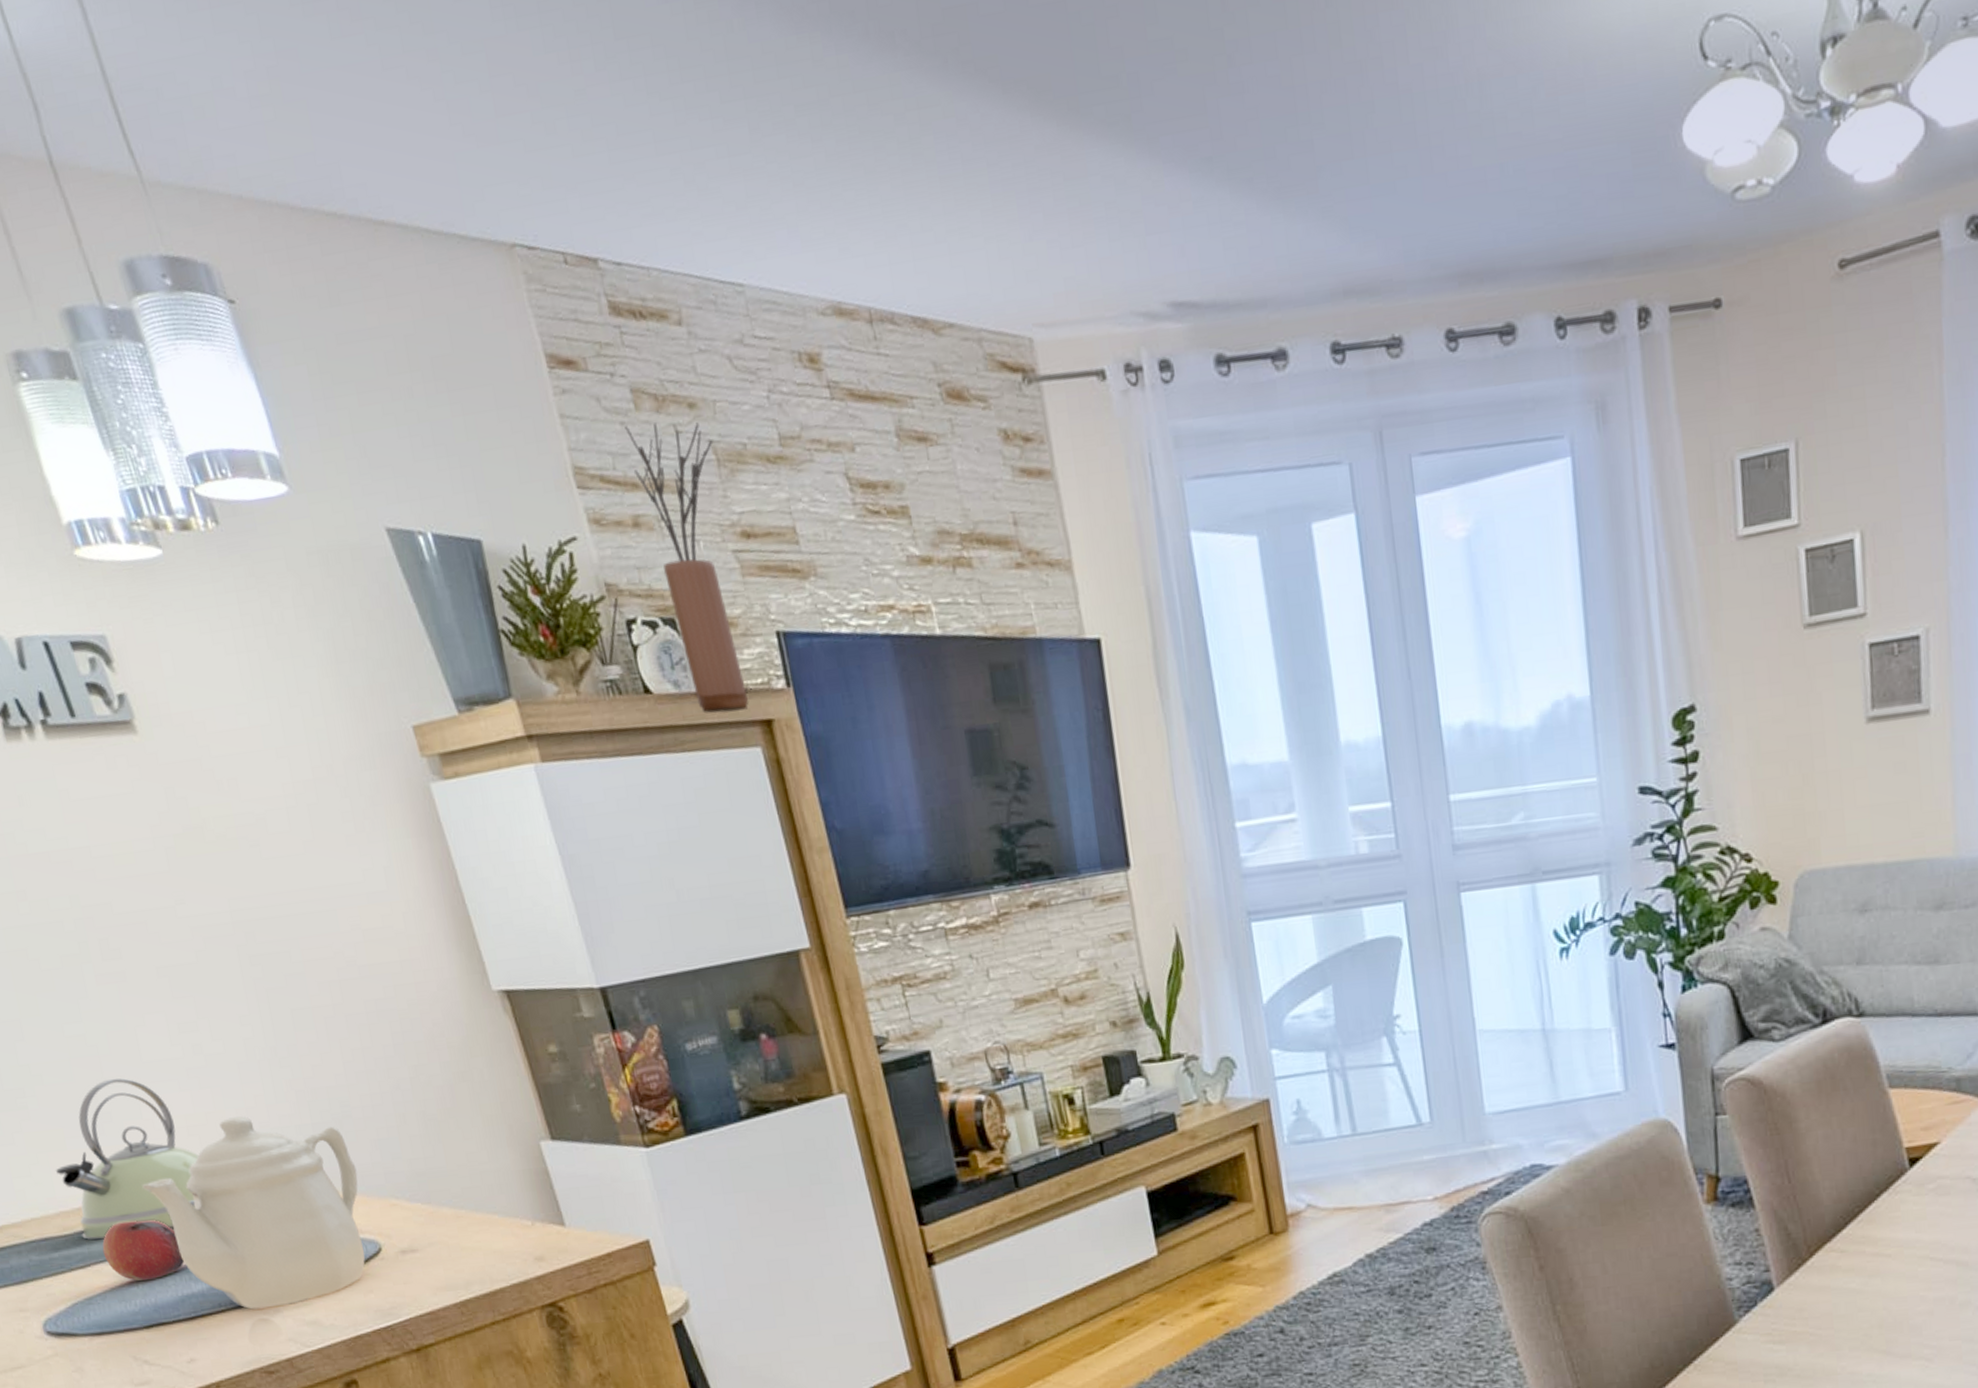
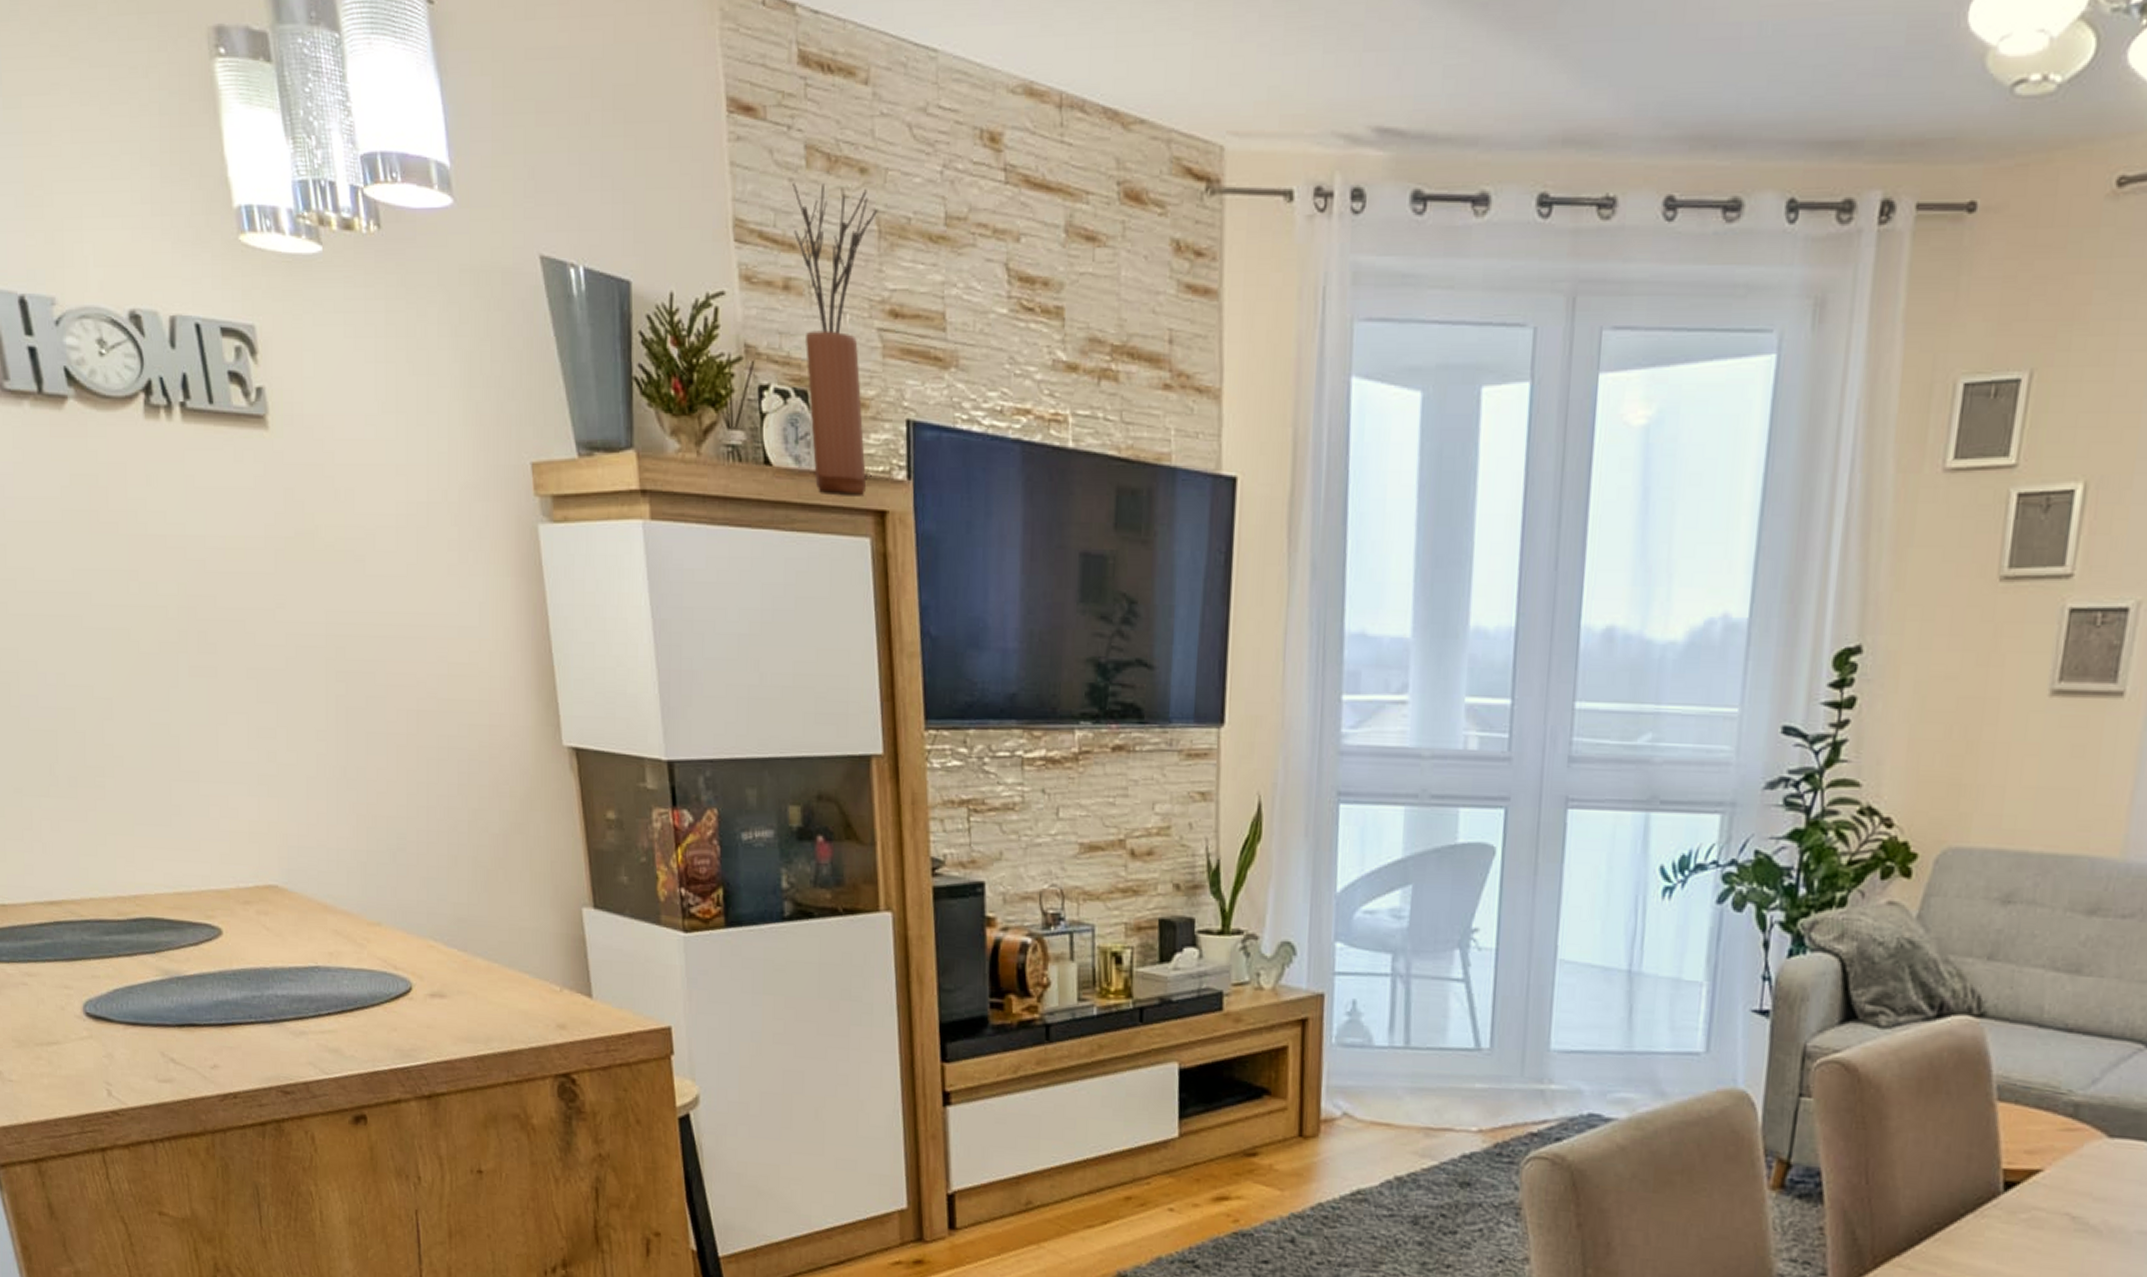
kettle: present [55,1078,199,1241] -> none [120,773,256,932]
fruit: present [102,1219,184,1281] -> none [150,916,224,979]
teapot: present [142,1116,365,1310] -> none [198,831,402,1029]

